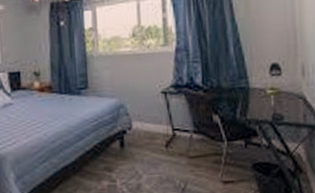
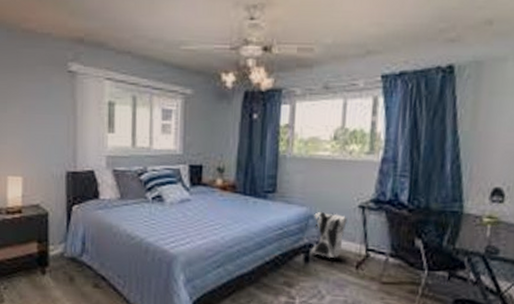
backpack: none [124,100,153,141] -> present [311,211,347,258]

